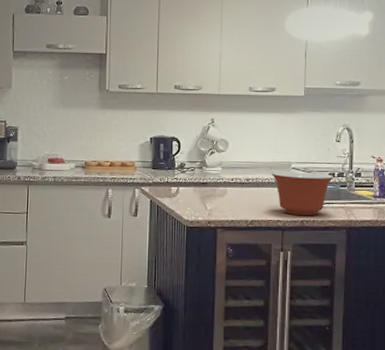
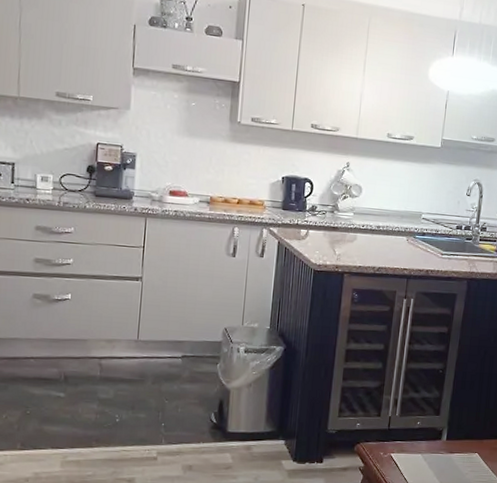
mixing bowl: present [271,171,333,216] -> none [401,220,461,266]

